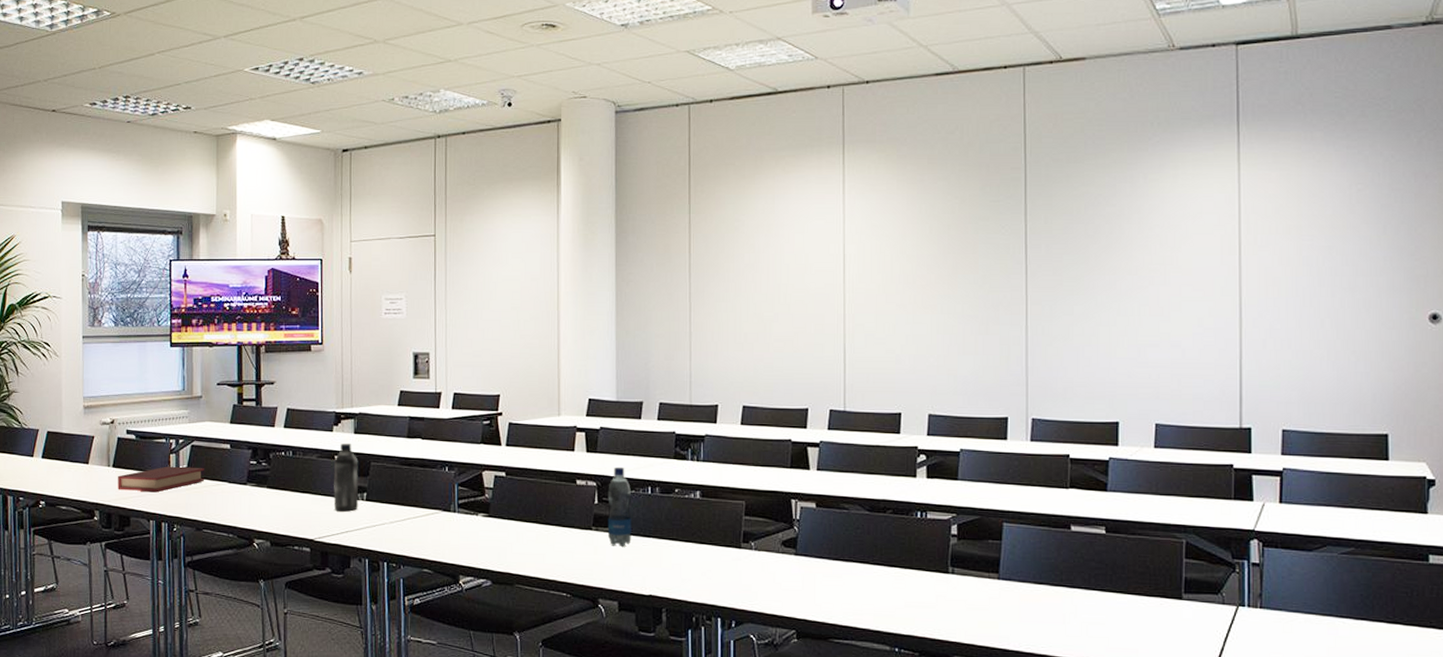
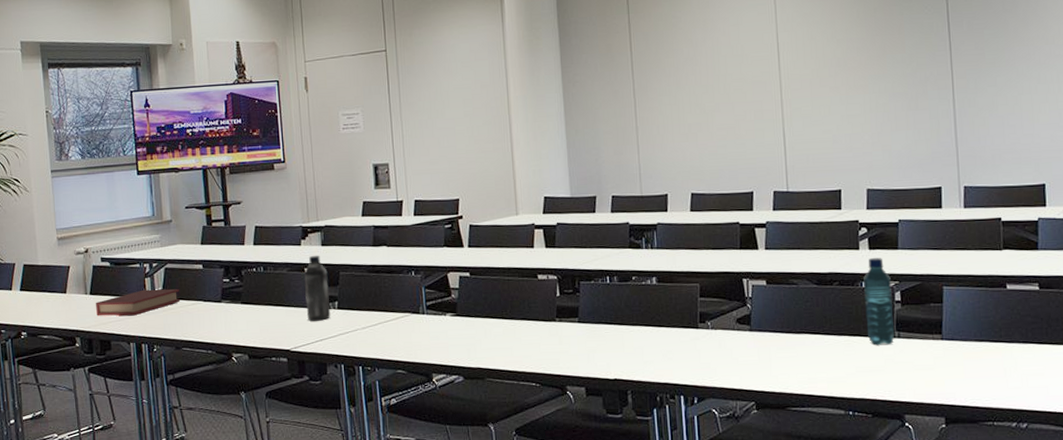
bottle: present [607,466,632,547] -> none [568,259,594,335]
water bottle: none [919,487,949,580] -> present [863,258,895,345]

